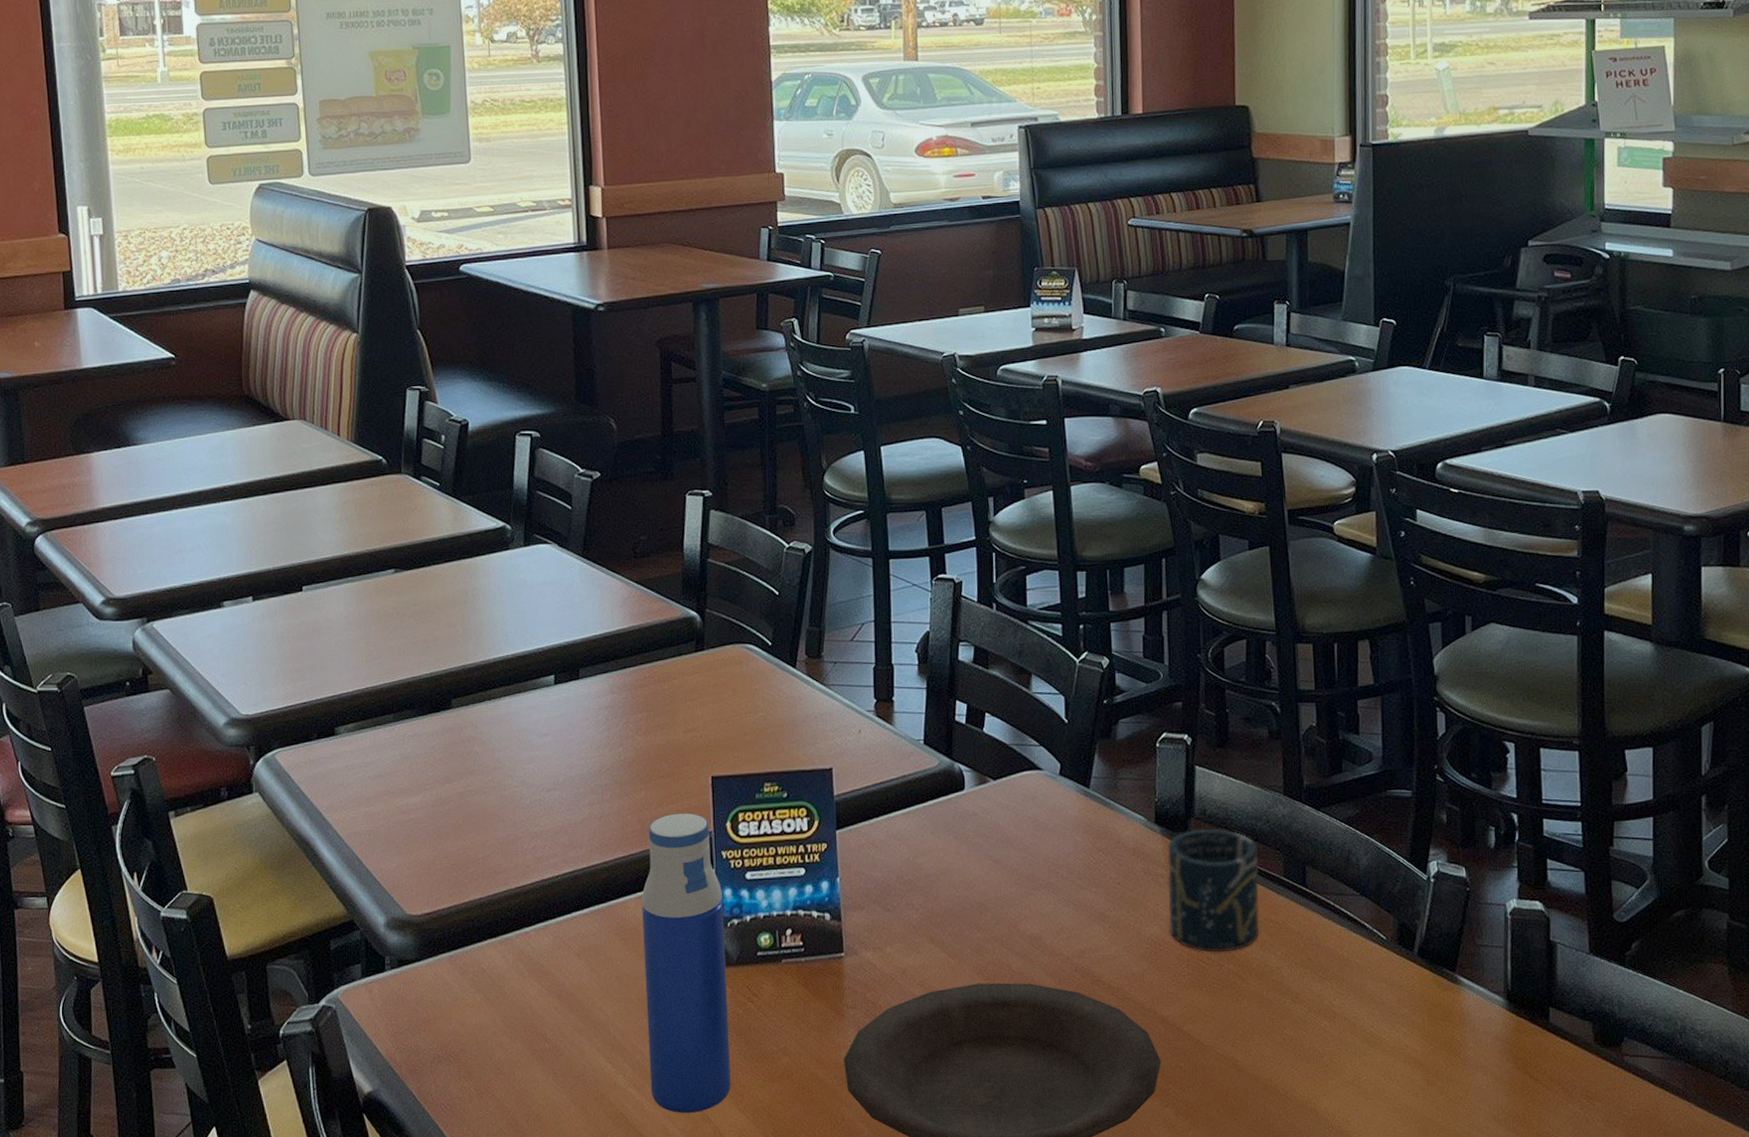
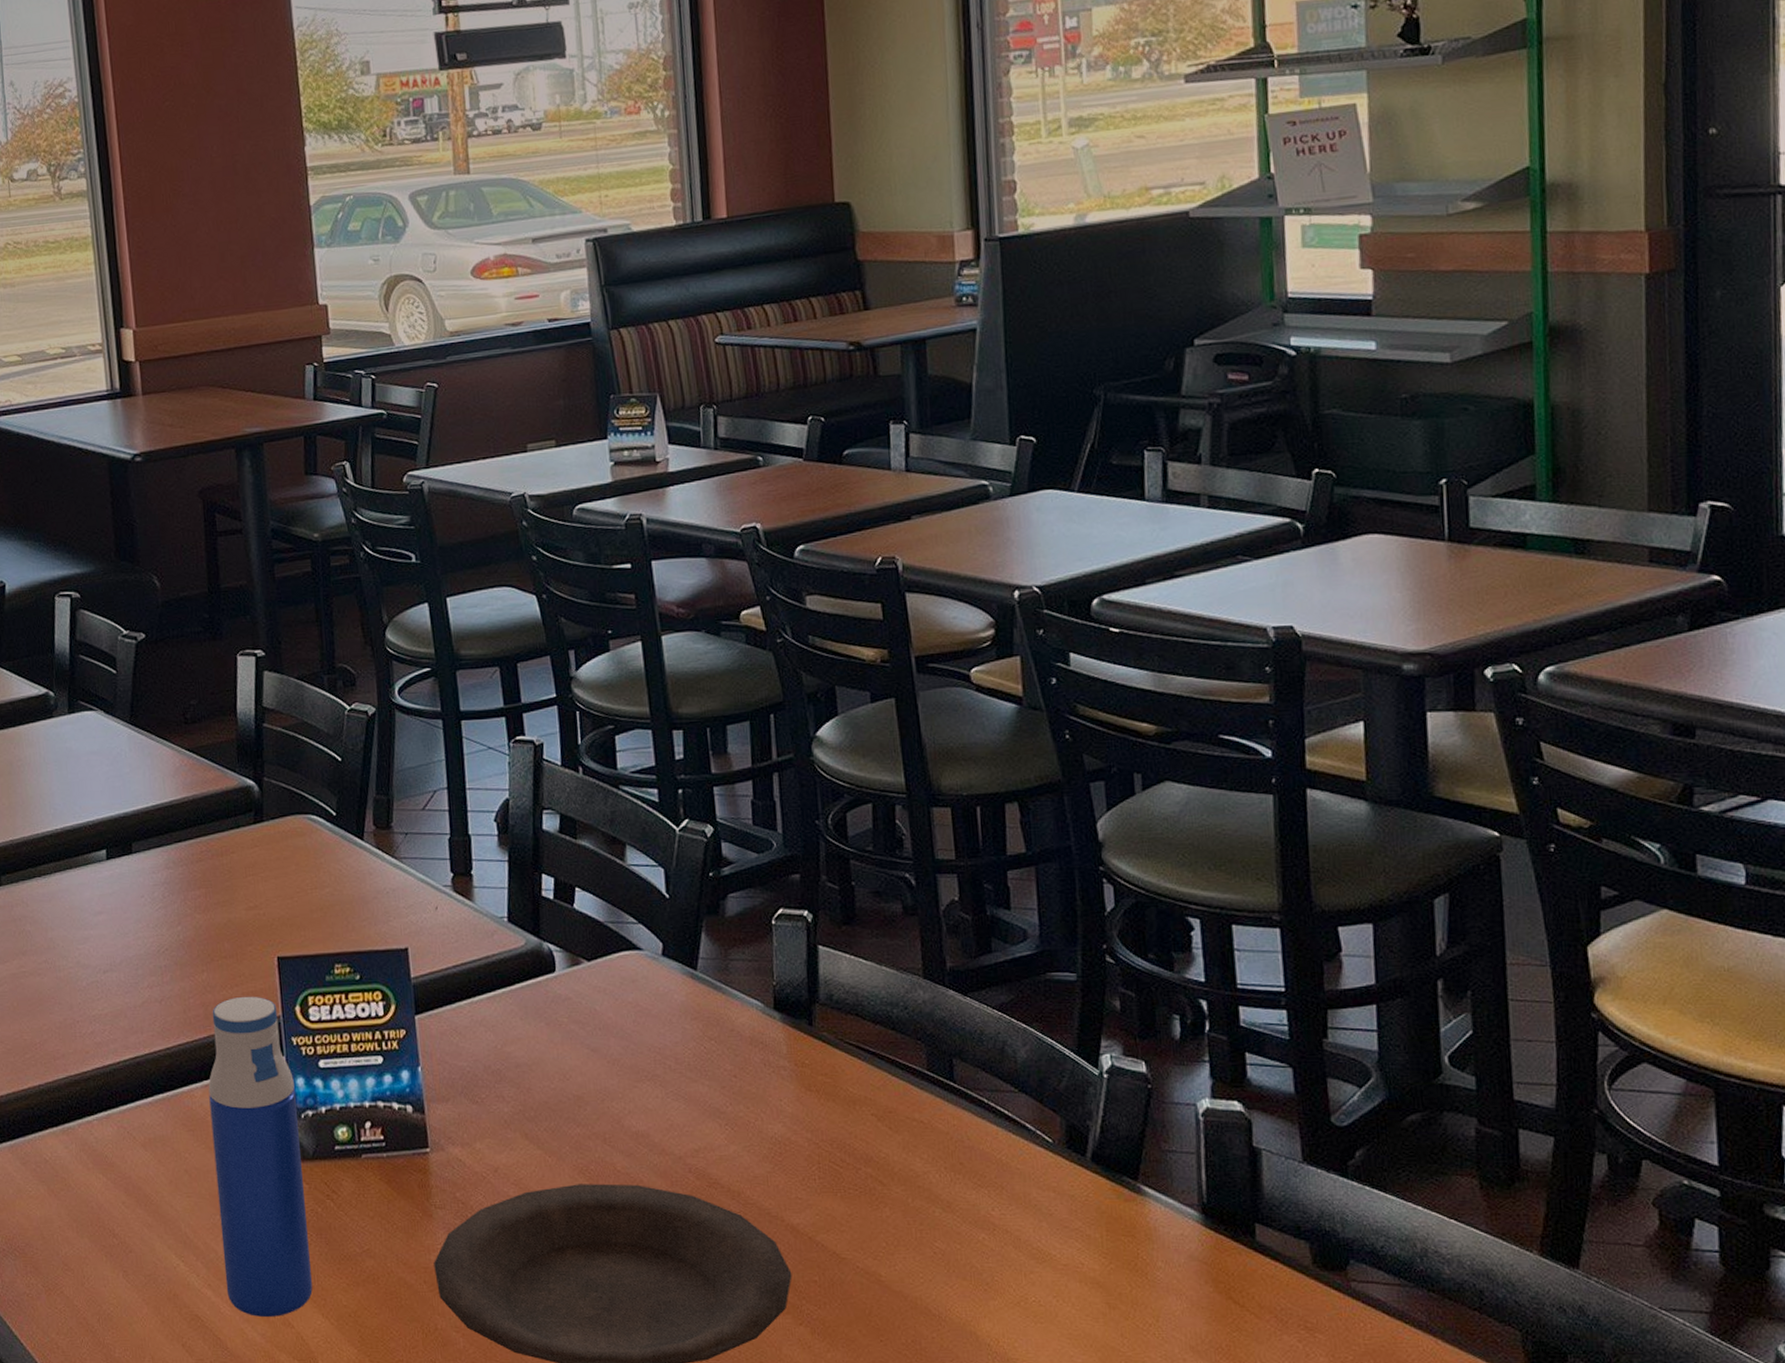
cup: present [1167,829,1260,953] -> none [790,1016,901,1154]

